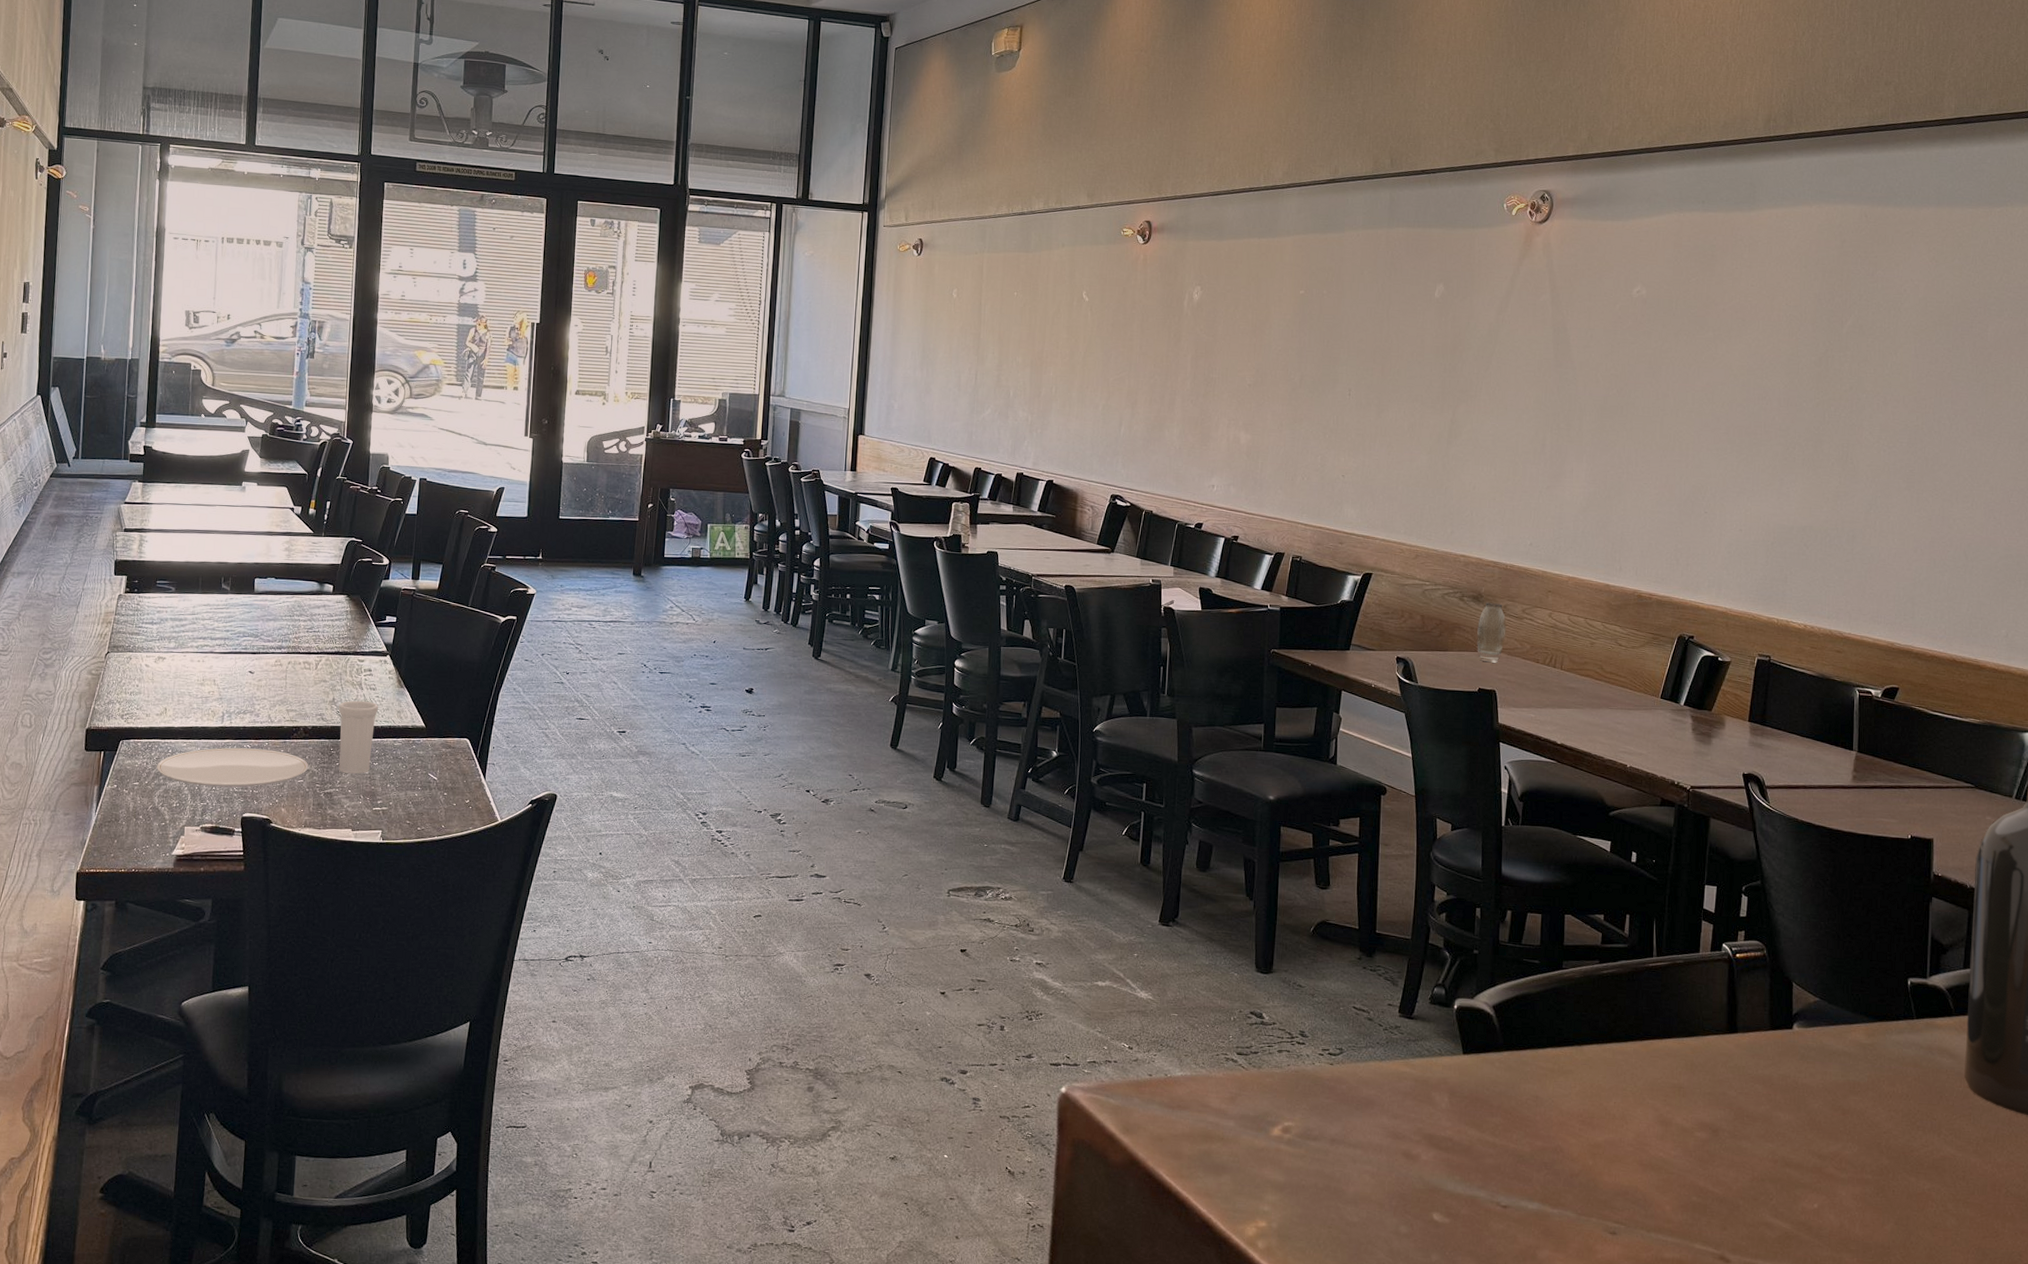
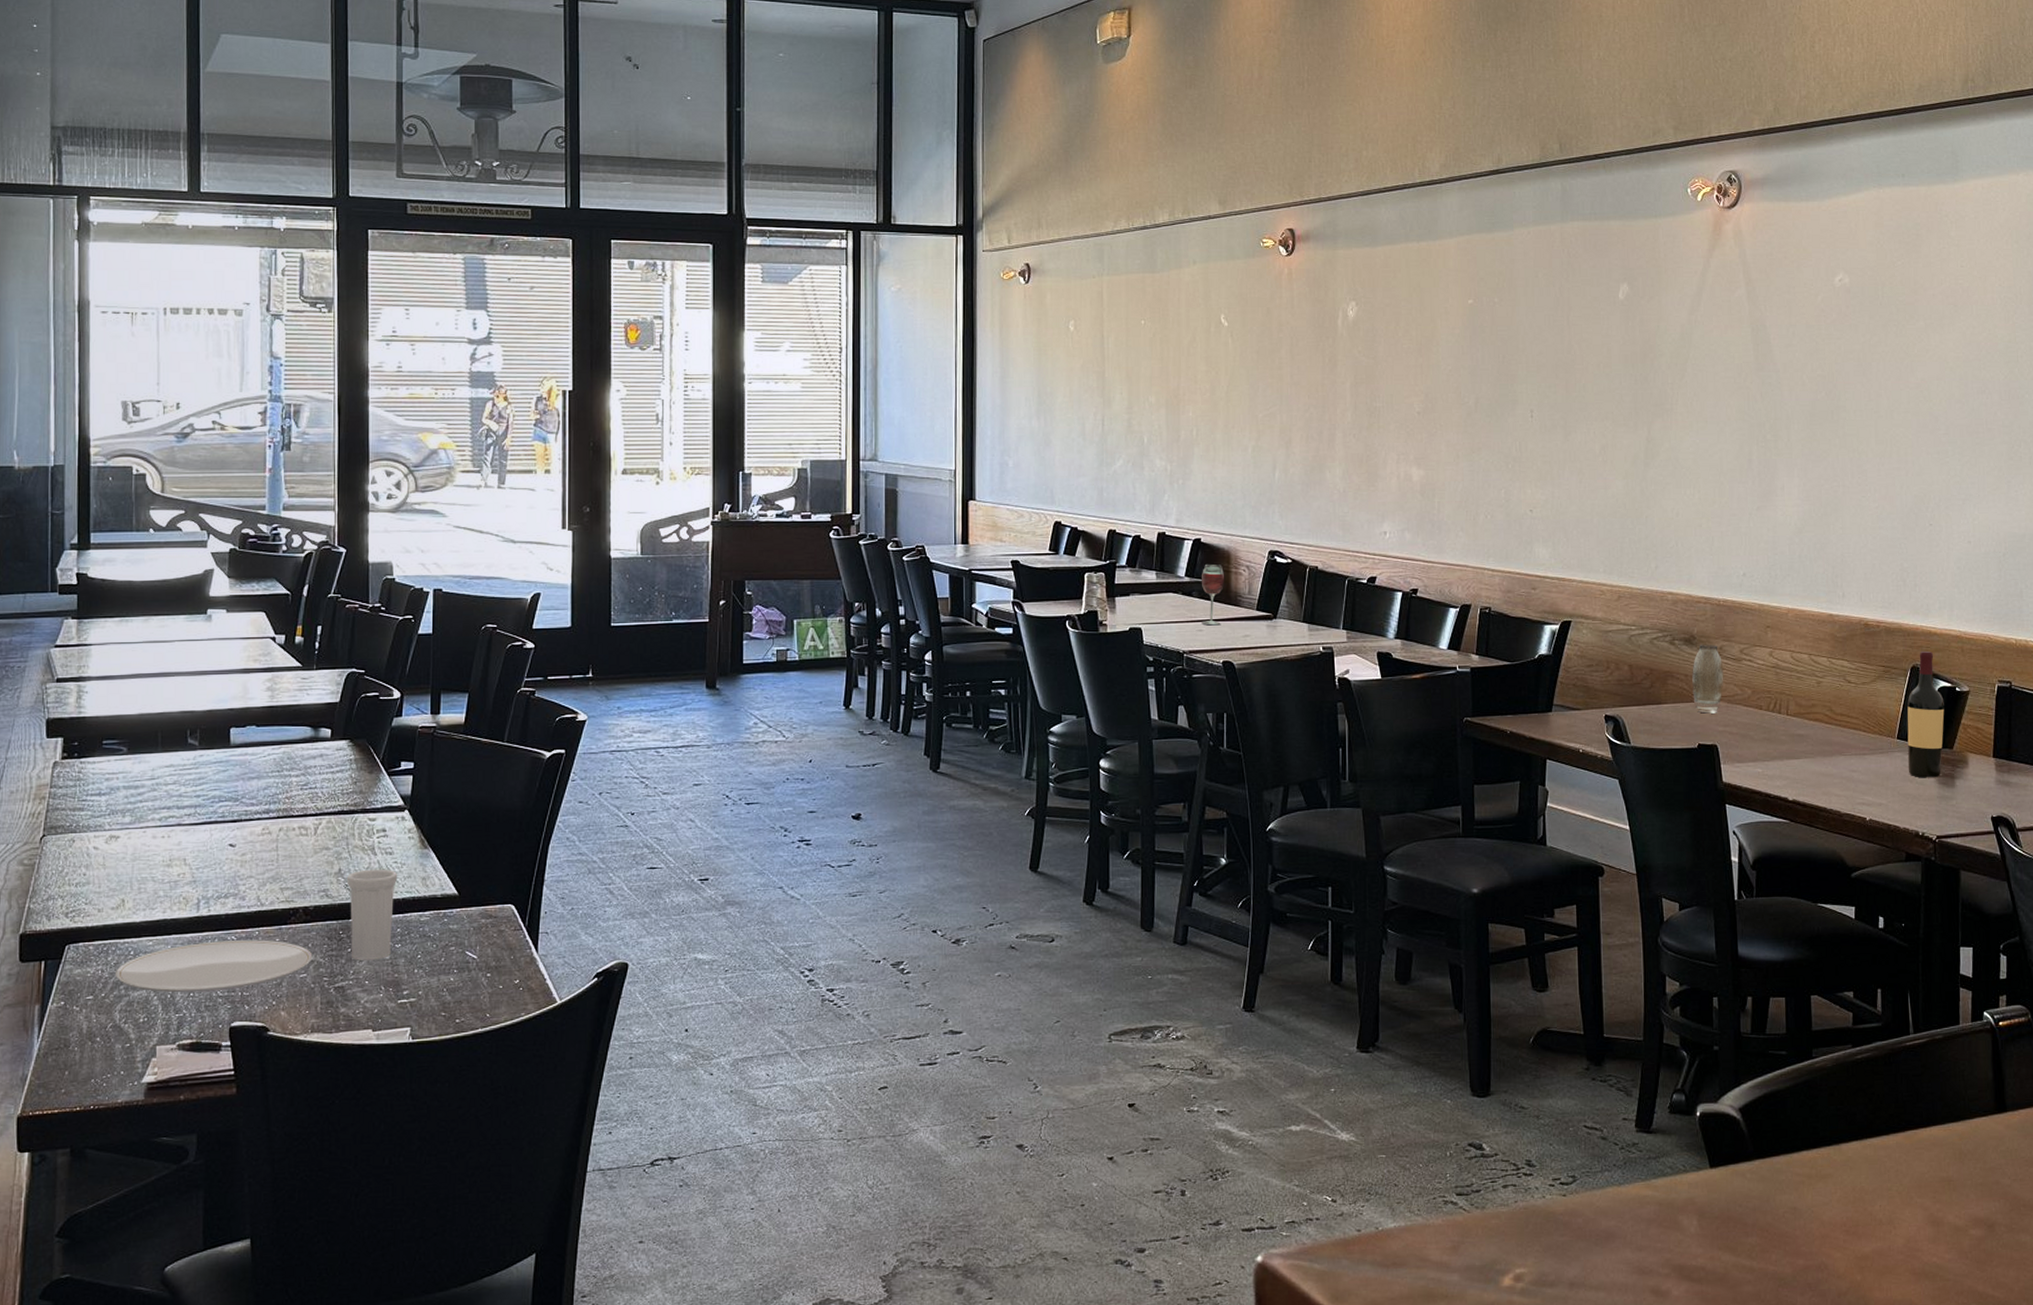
wineglass: none [1049,502,1072,555] -> present [1201,563,1225,626]
wine bottle: none [1668,622,1707,735] -> present [1907,650,1945,778]

